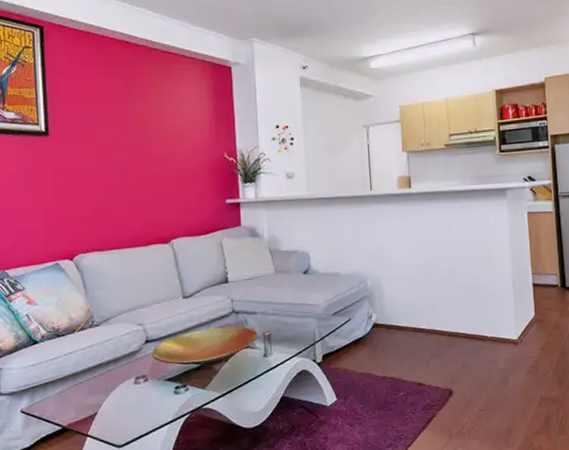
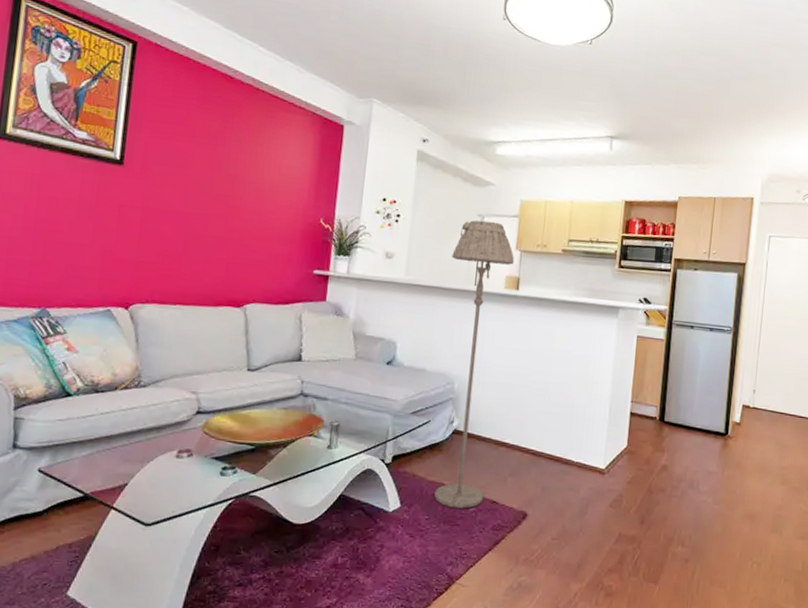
floor lamp: none [346,129,411,395] -> present [434,220,514,508]

